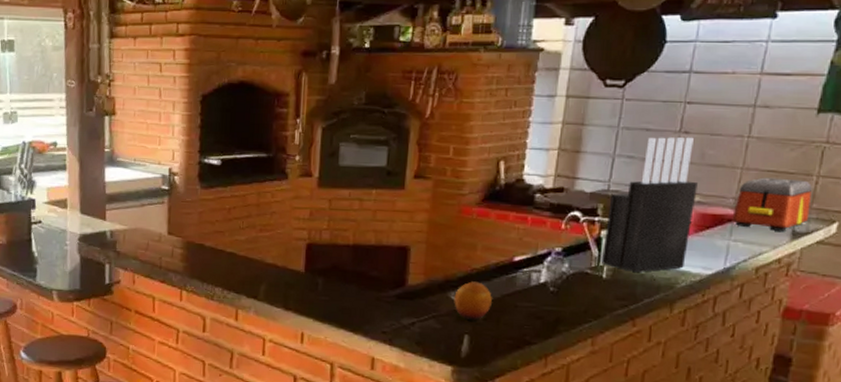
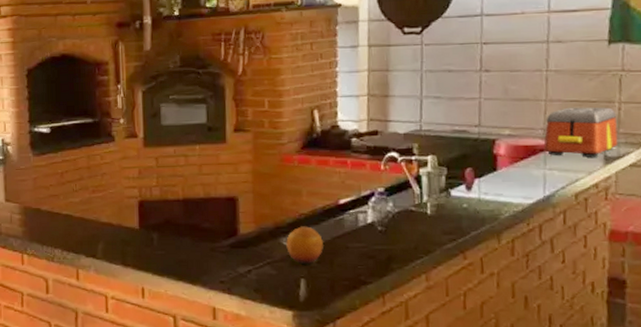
knife block: present [602,137,698,272] -> none [423,74,506,206]

